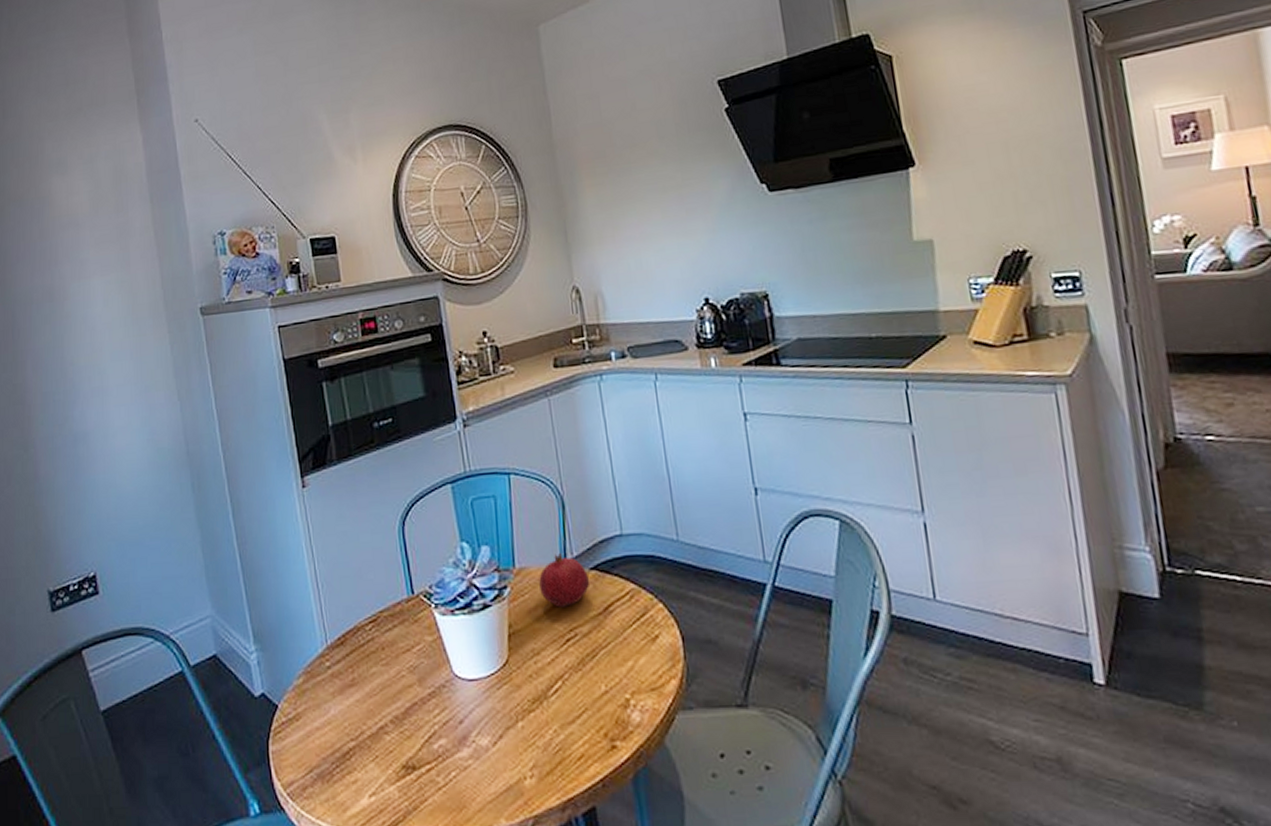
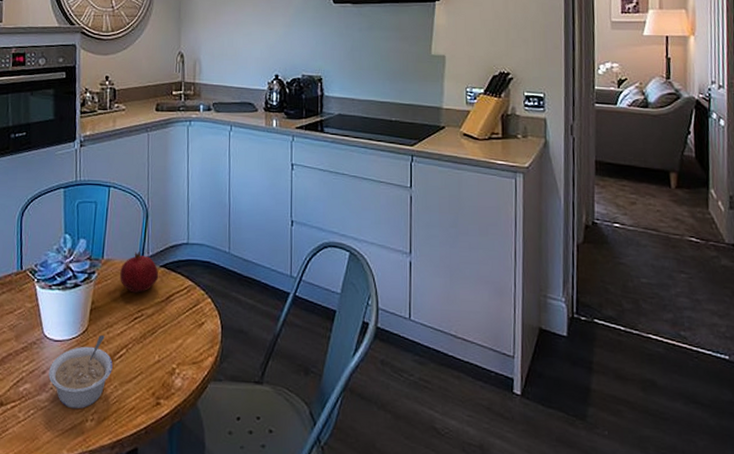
legume: none [467,667,548,765] -> present [48,335,113,409]

